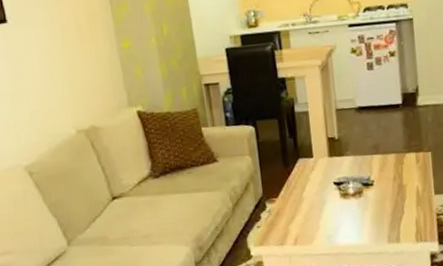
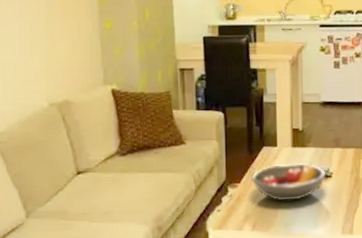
fruit bowl: none [288,171,368,213] -> present [251,162,326,201]

